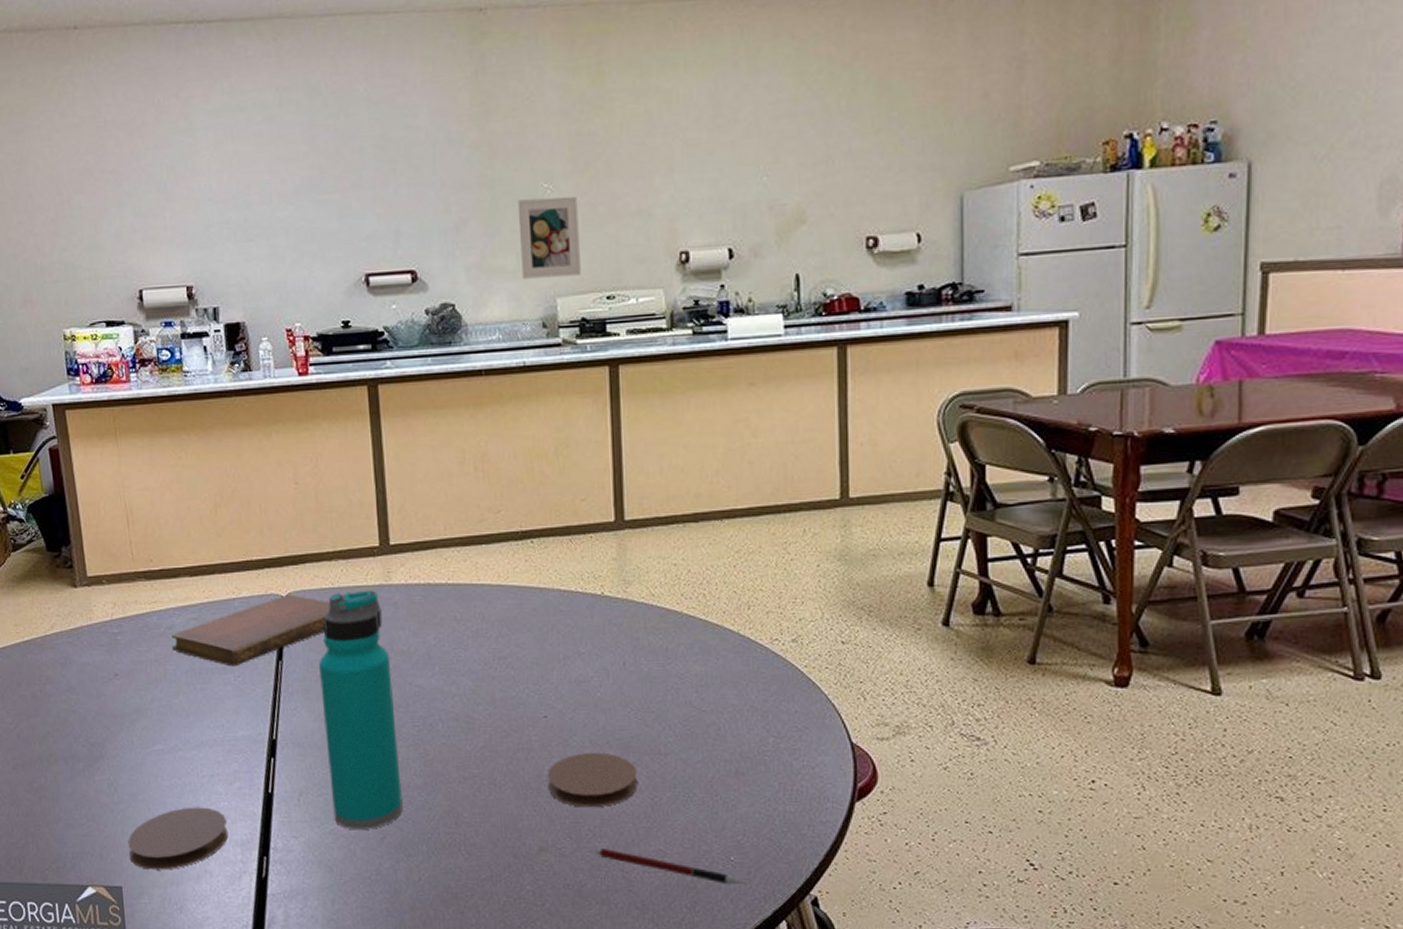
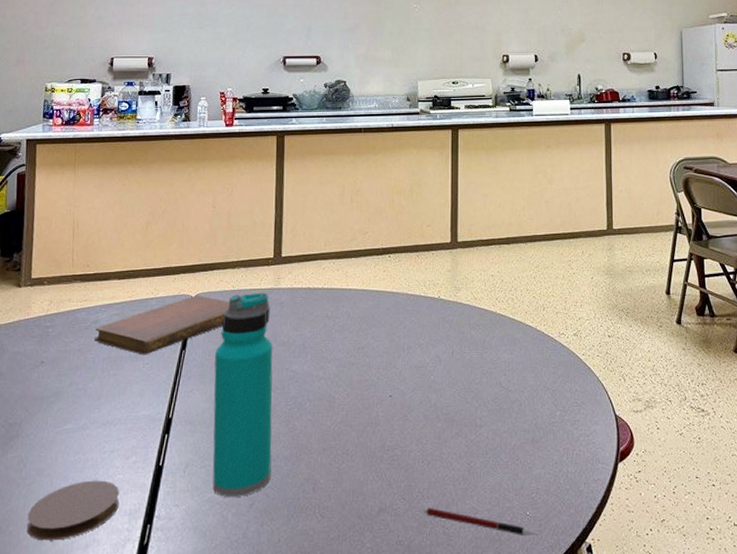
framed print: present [517,196,581,279] -> none [394,14,436,67]
coaster: present [546,752,638,808] -> none [389,425,458,473]

